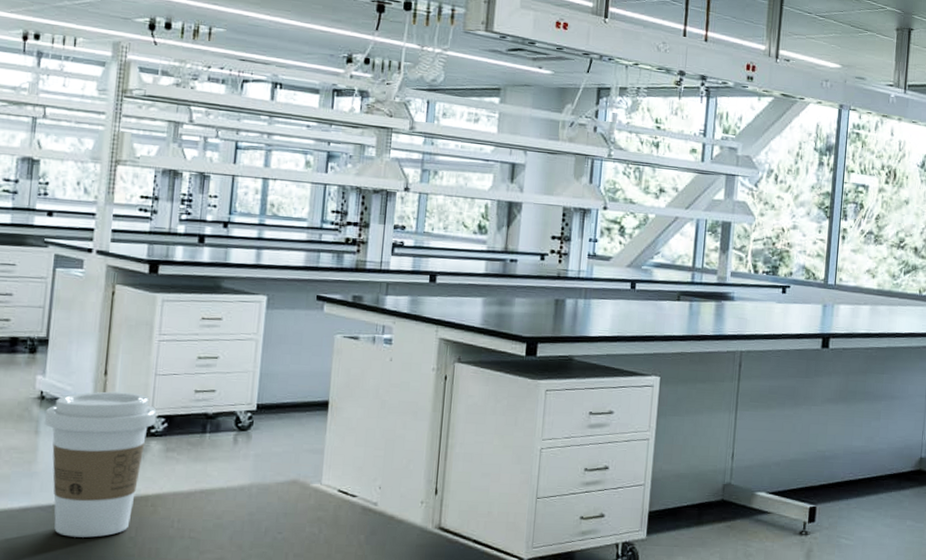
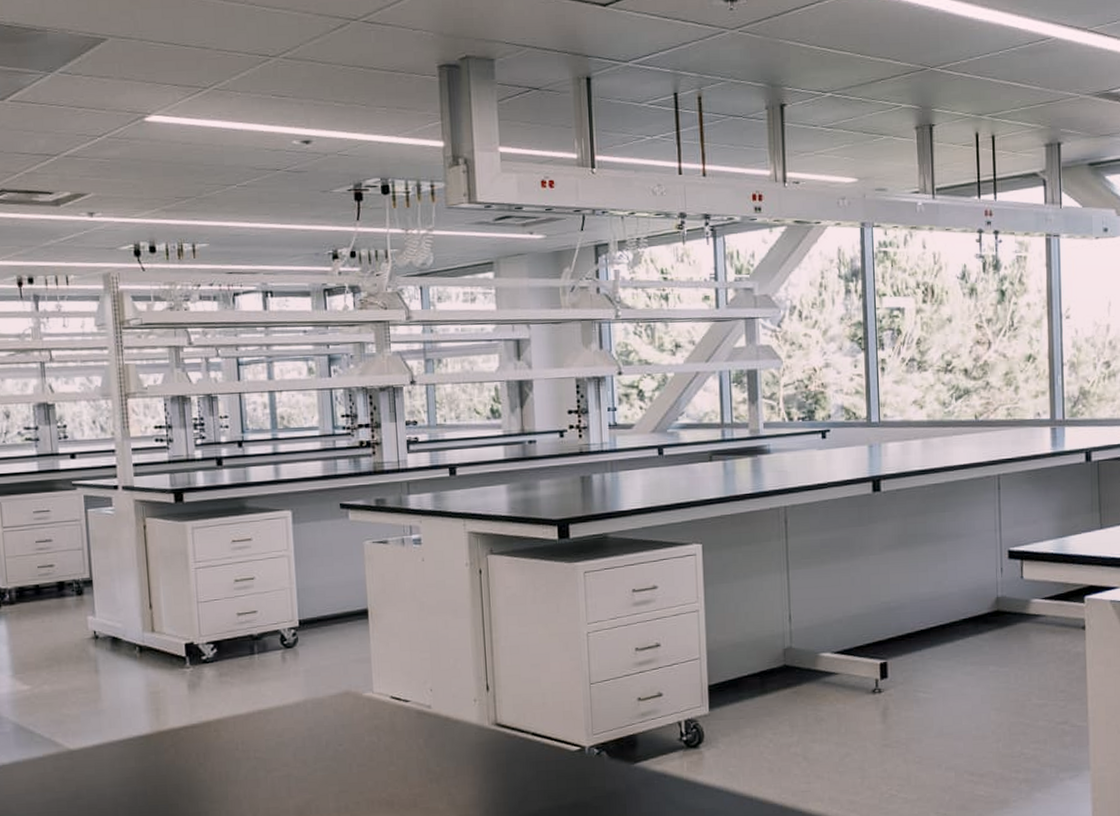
coffee cup: present [45,391,157,538] -> none [102,622,205,769]

